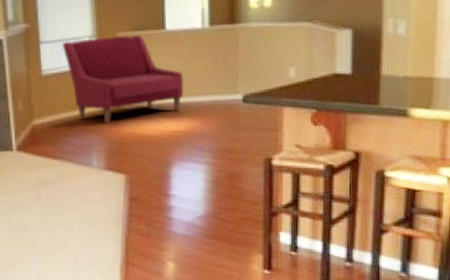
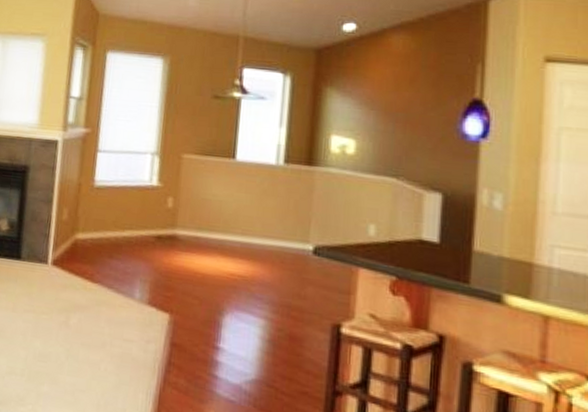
sofa: present [62,35,184,123] -> none [120,154,250,252]

